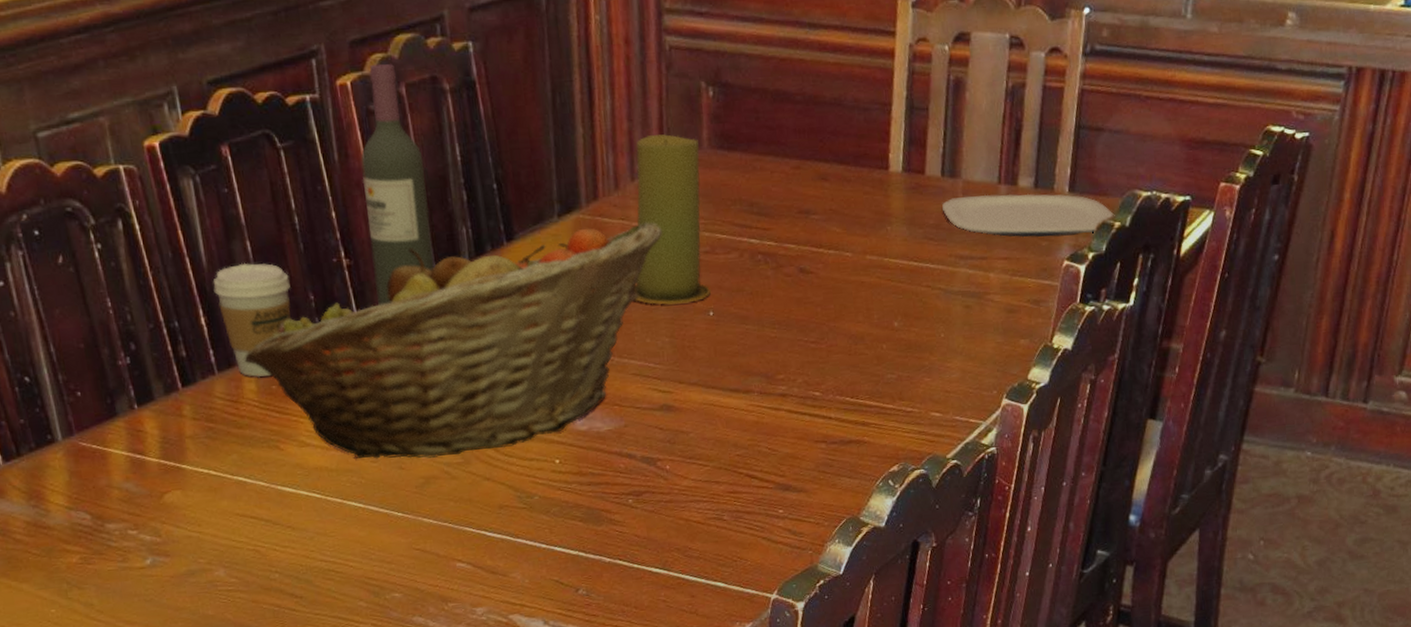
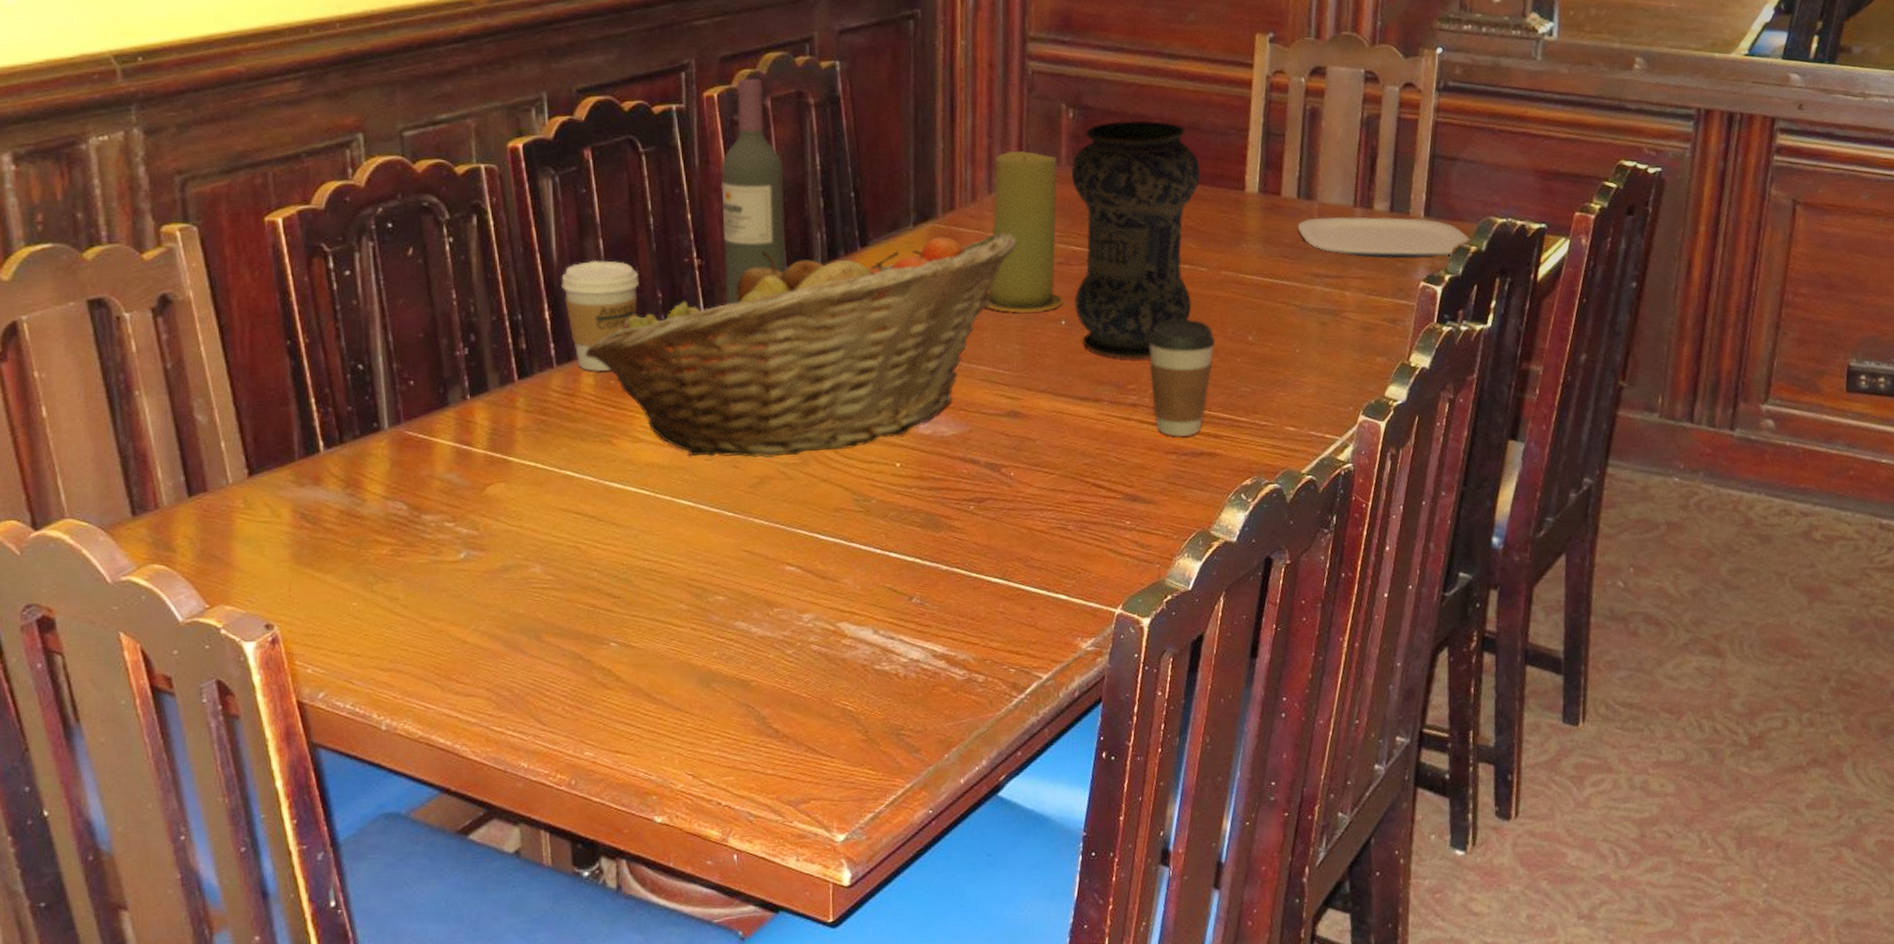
vase: none [713,98,844,349] -> present [1071,121,1201,359]
coffee cup: none [795,306,862,426] -> present [1148,319,1216,438]

